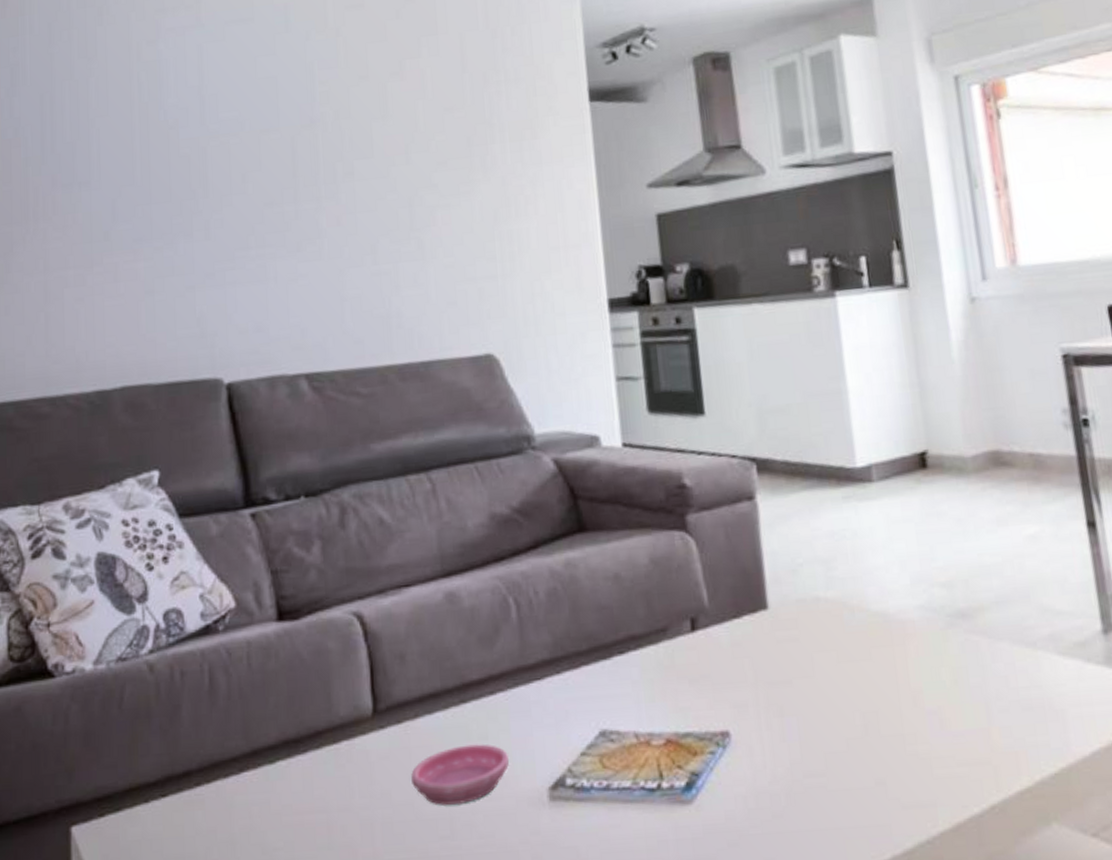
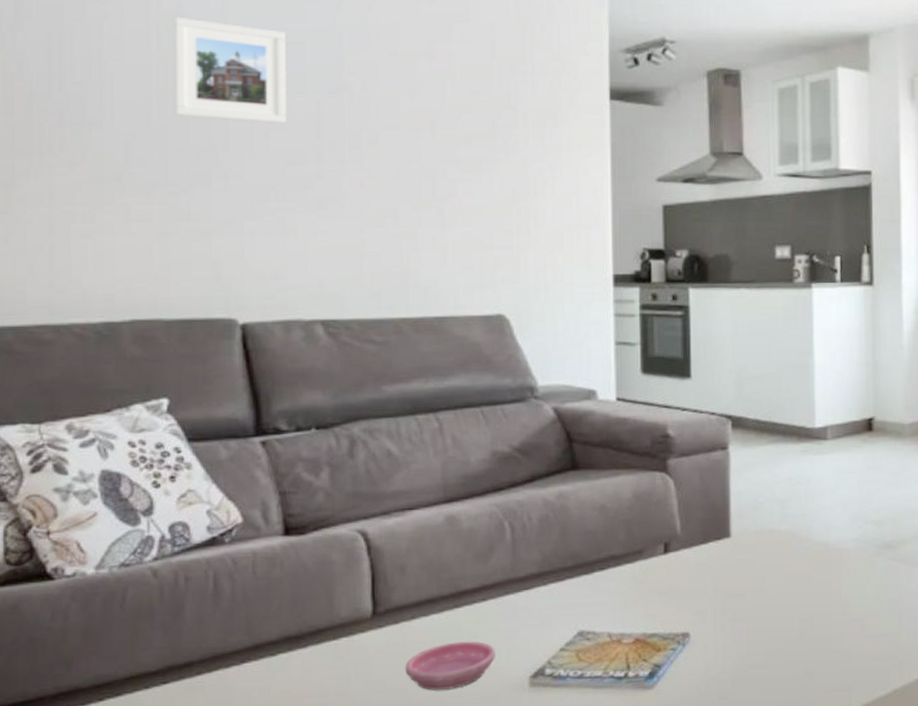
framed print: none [153,64,263,167] -> present [173,17,288,123]

